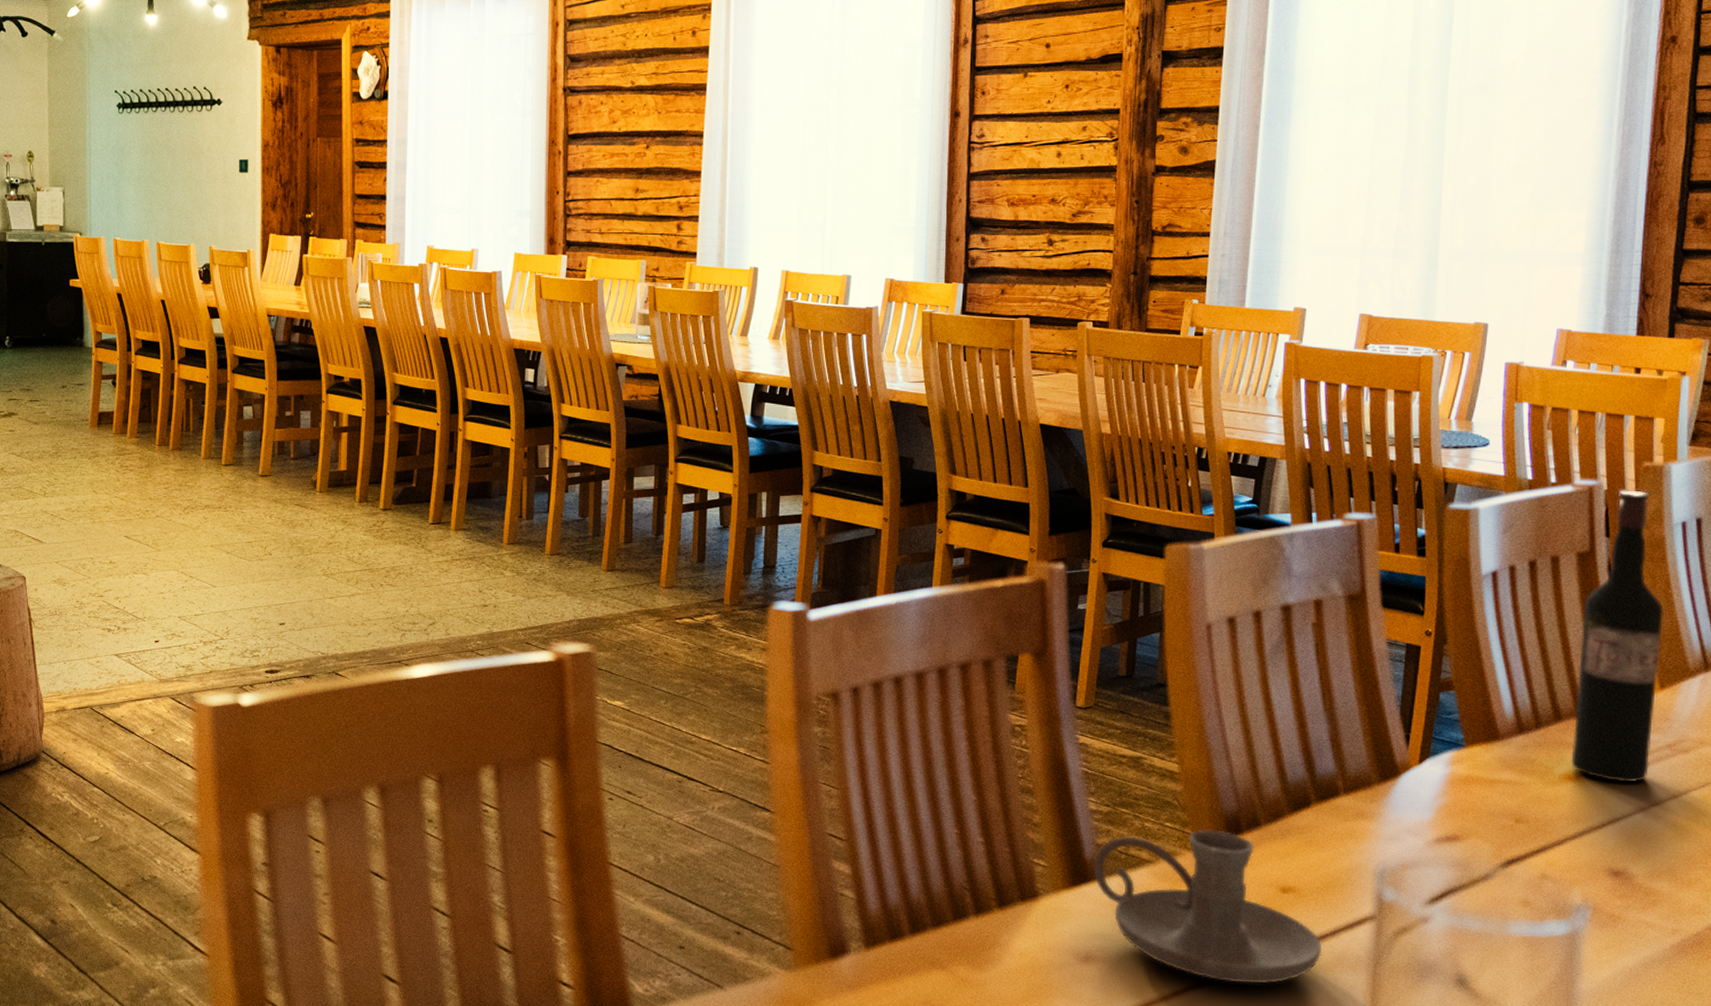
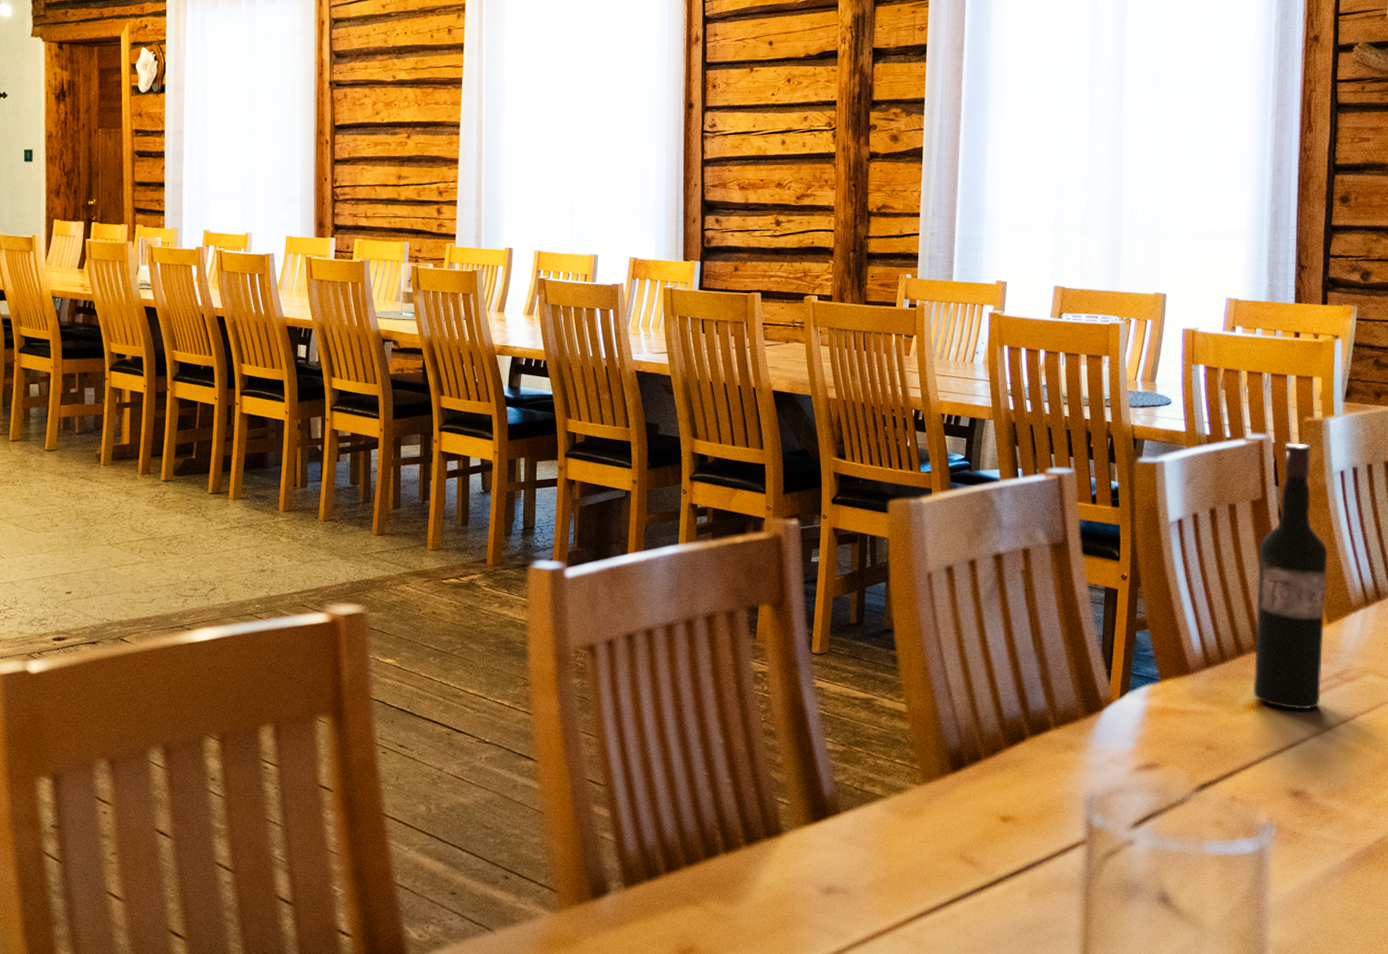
candle holder: present [1093,829,1323,984] -> none [832,765,1040,908]

